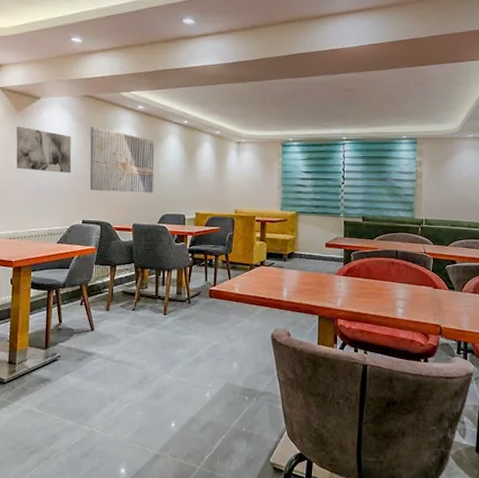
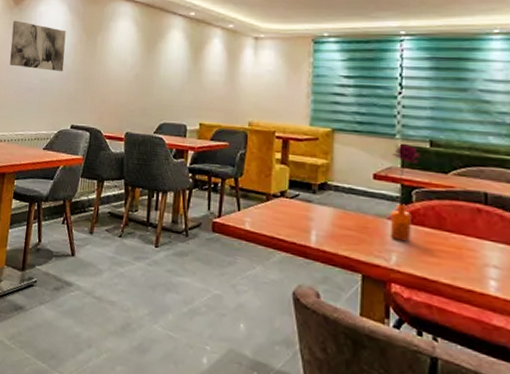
wall art: present [89,127,154,193] -> none [81,20,155,97]
flower: none [333,220,357,289] -> present [385,144,422,242]

